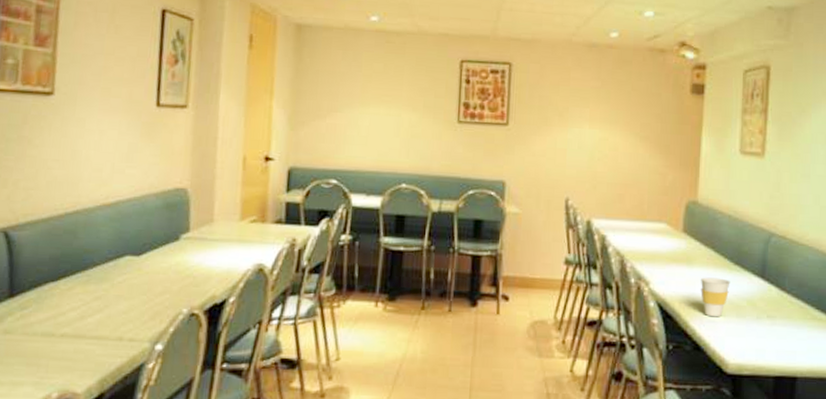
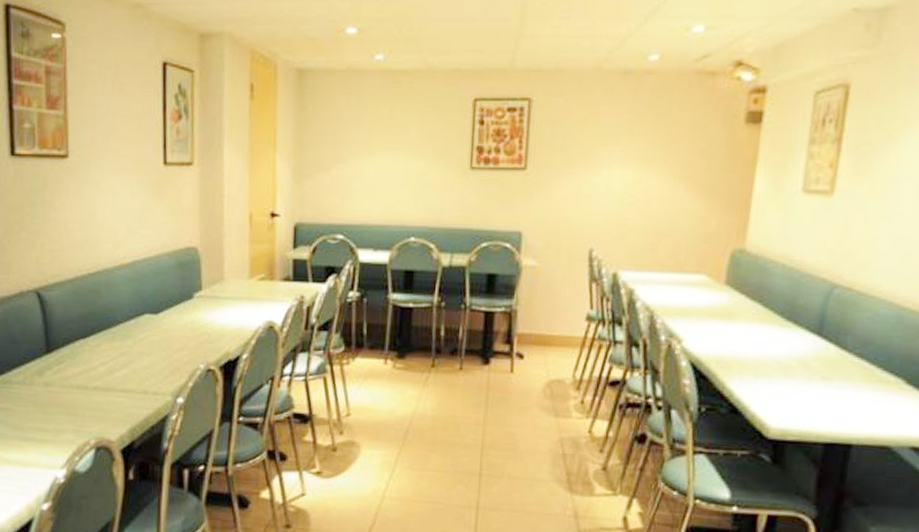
cup: present [701,277,731,318] -> none [742,334,779,379]

